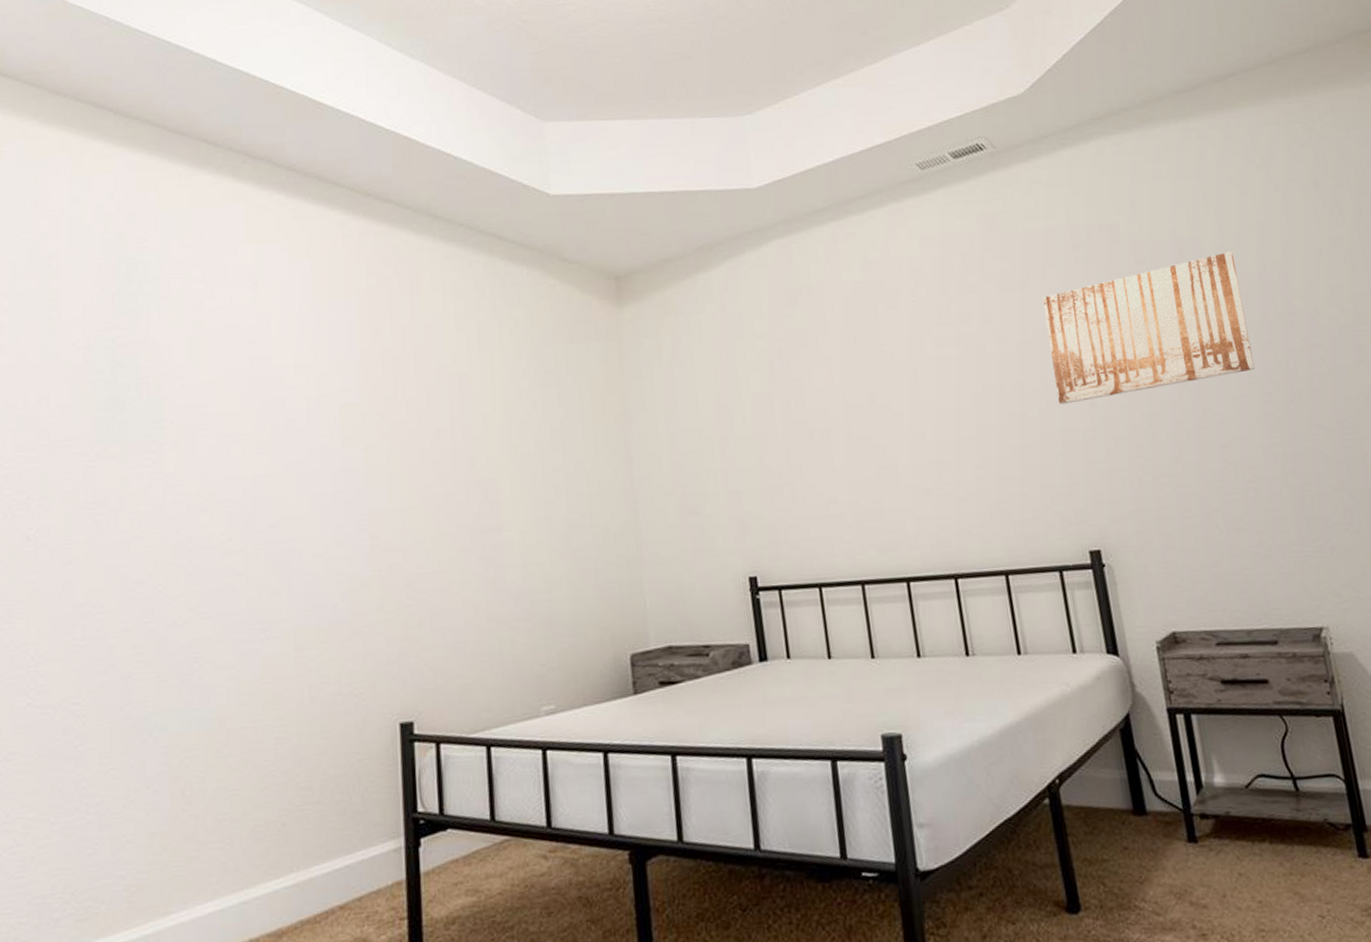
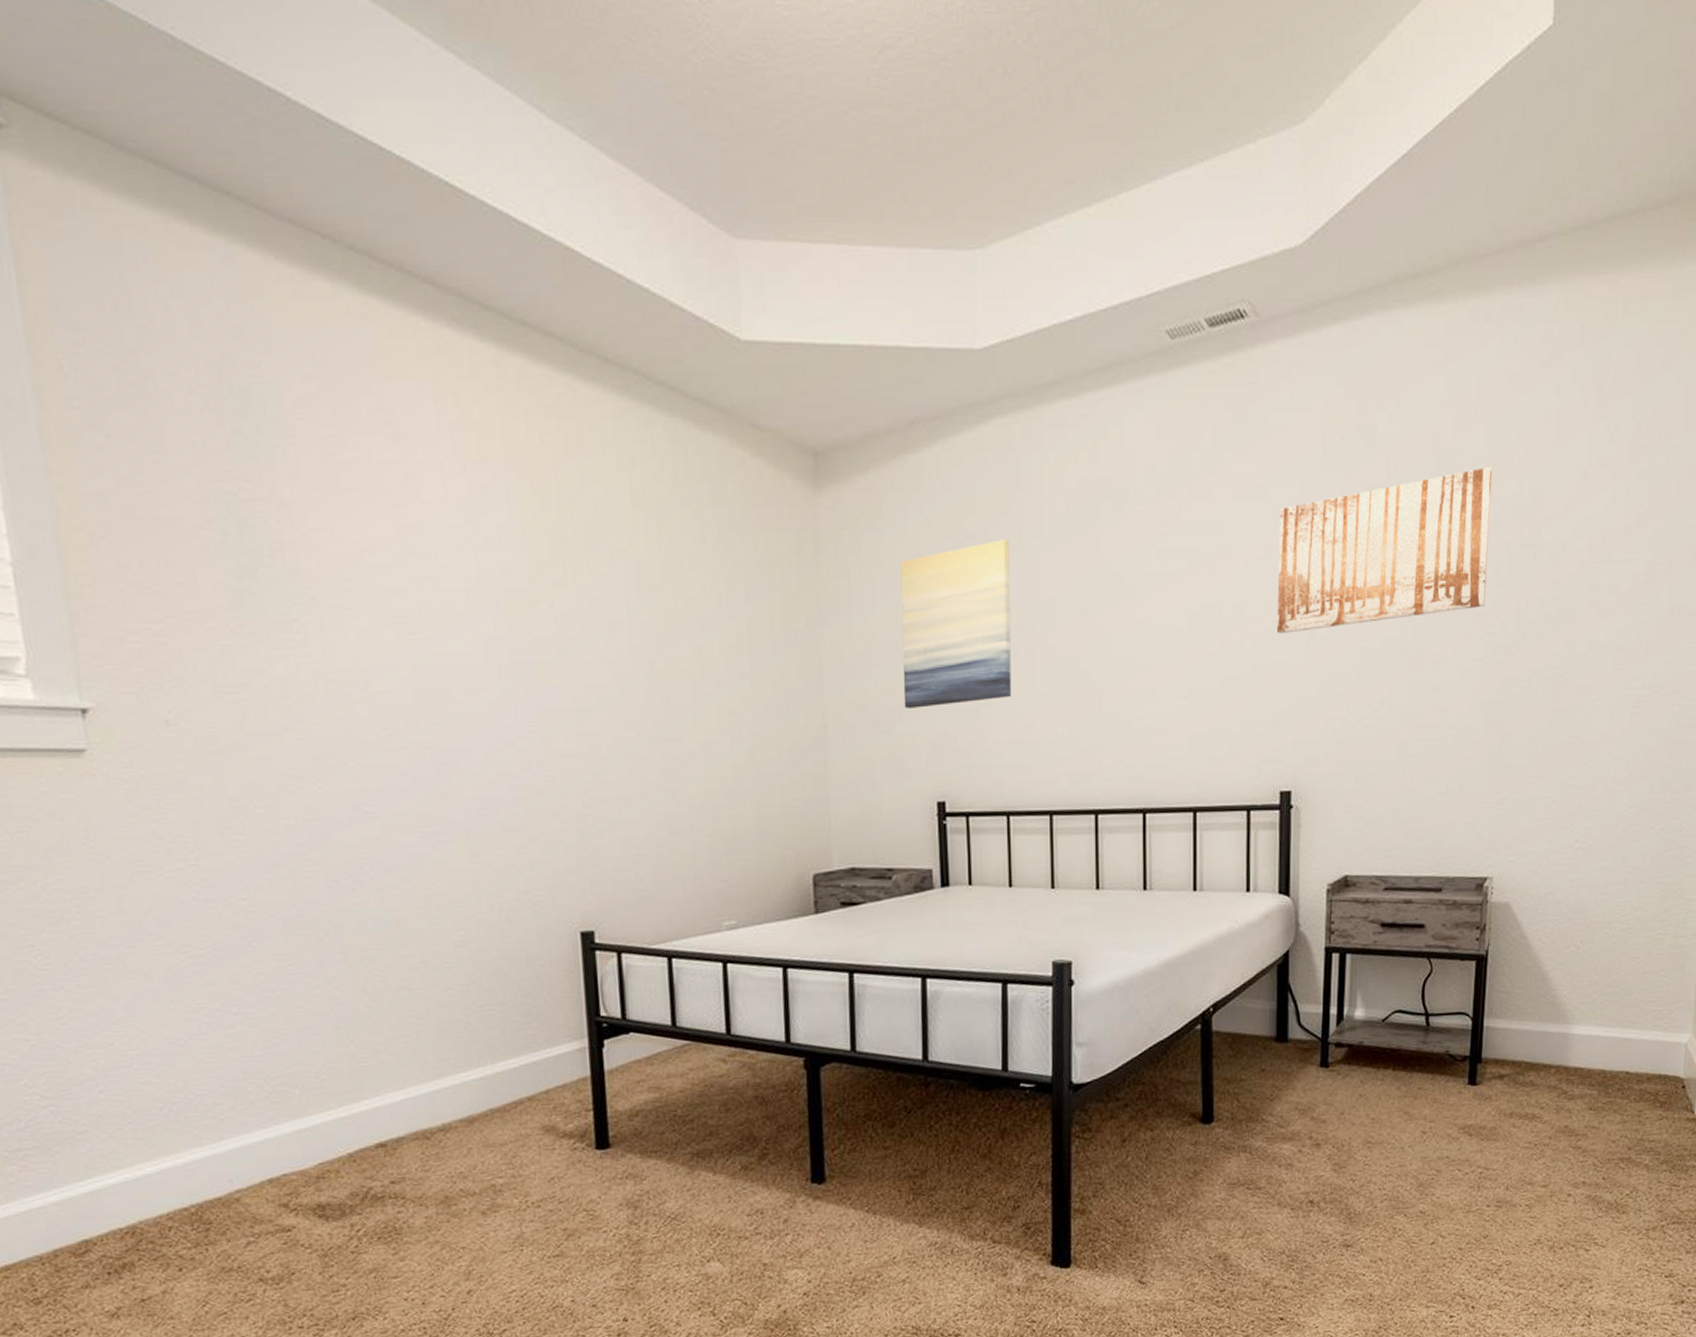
wall art: none [698,337,812,491] -> present [900,539,1012,708]

